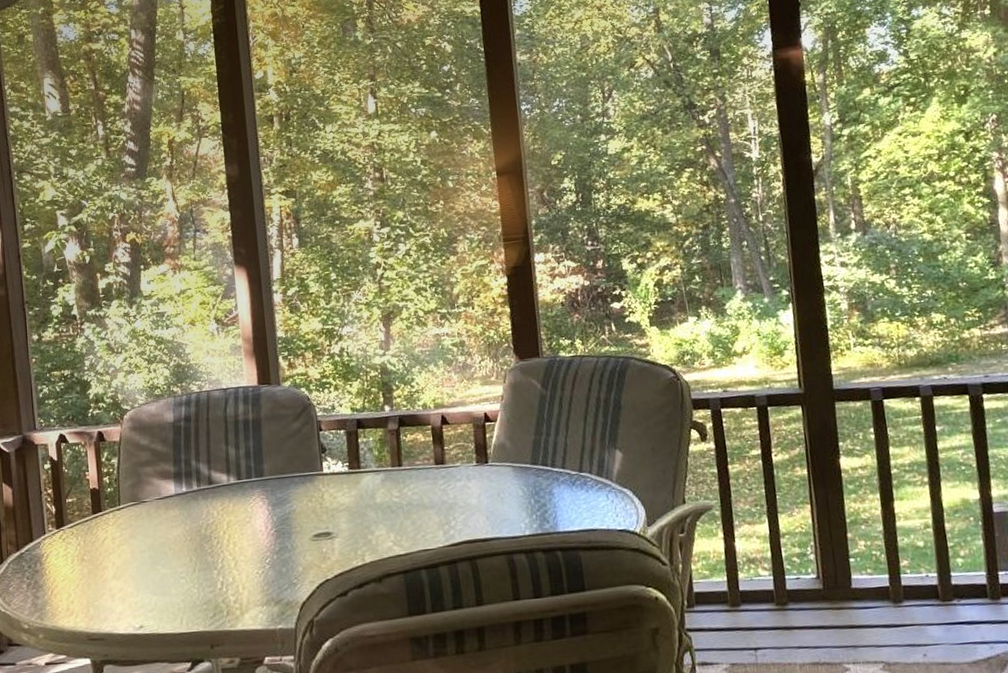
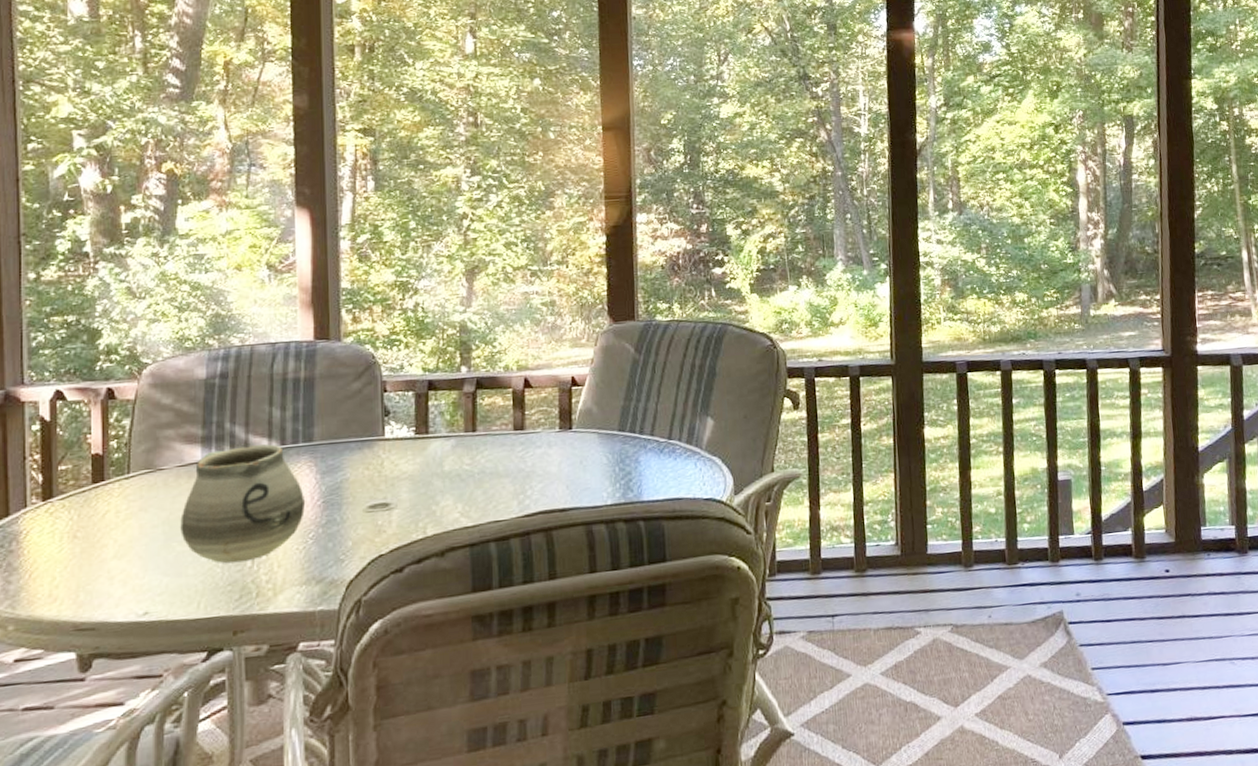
ceramic pot: none [162,479,262,585] -> present [180,444,306,564]

